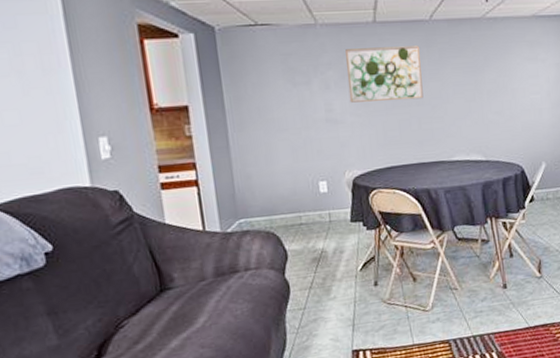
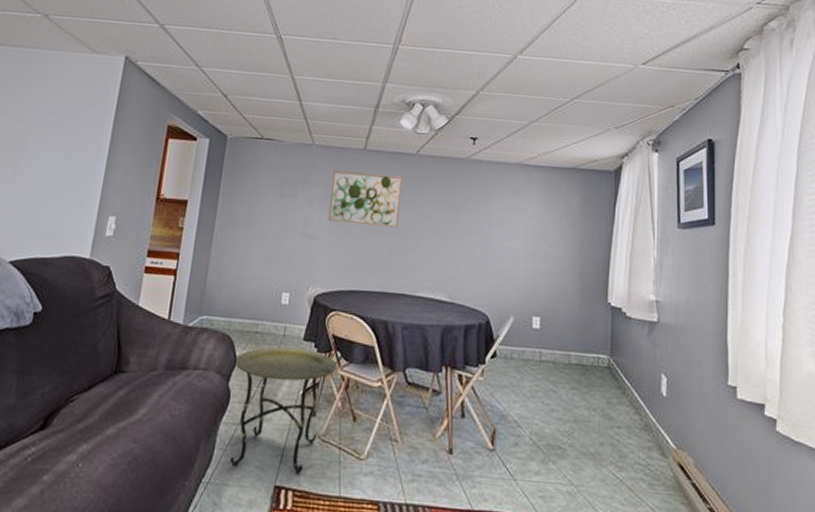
side table: none [285,229,390,344] -> present [230,347,338,475]

